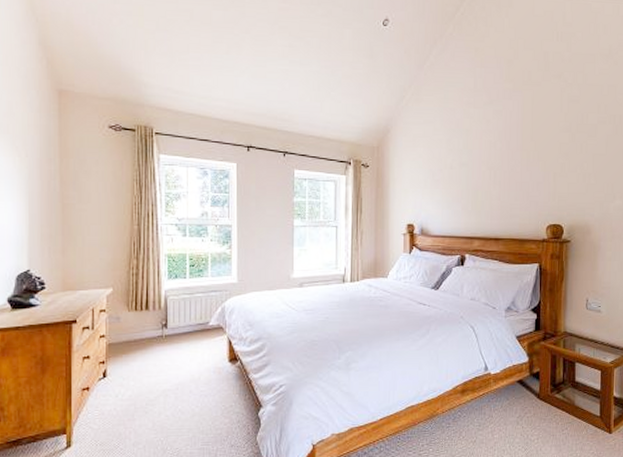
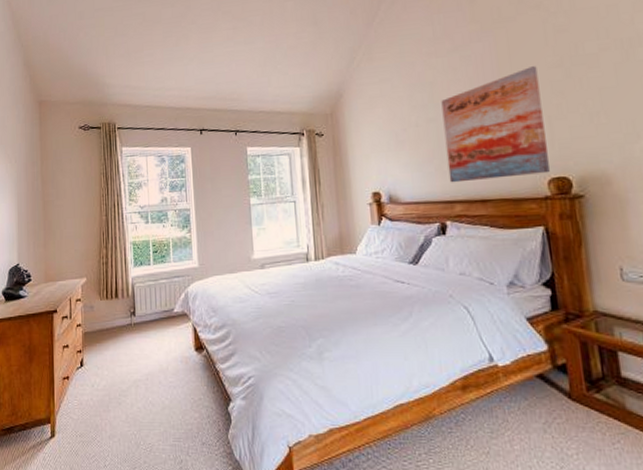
wall art: none [472,128,551,222] -> present [441,66,550,183]

